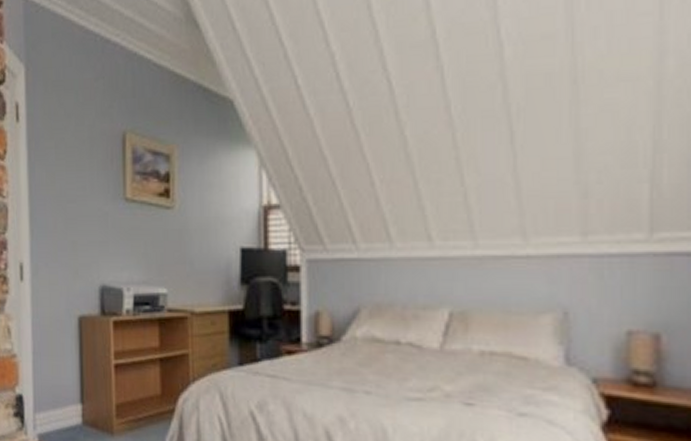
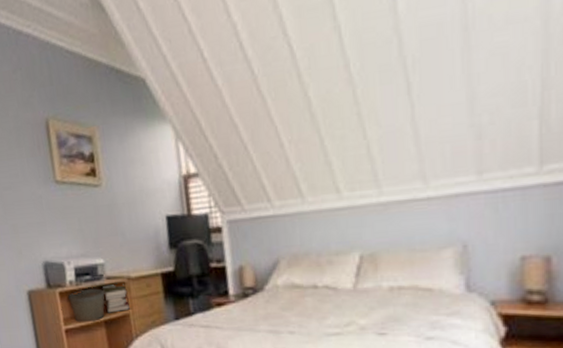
basket: none [123,320,164,359] -> present [68,288,105,323]
books: none [161,318,190,351] -> present [103,284,130,313]

